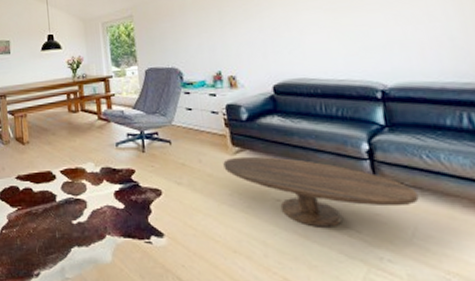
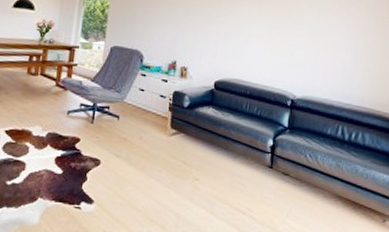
coffee table: present [223,156,419,227] -> none [159,138,298,206]

